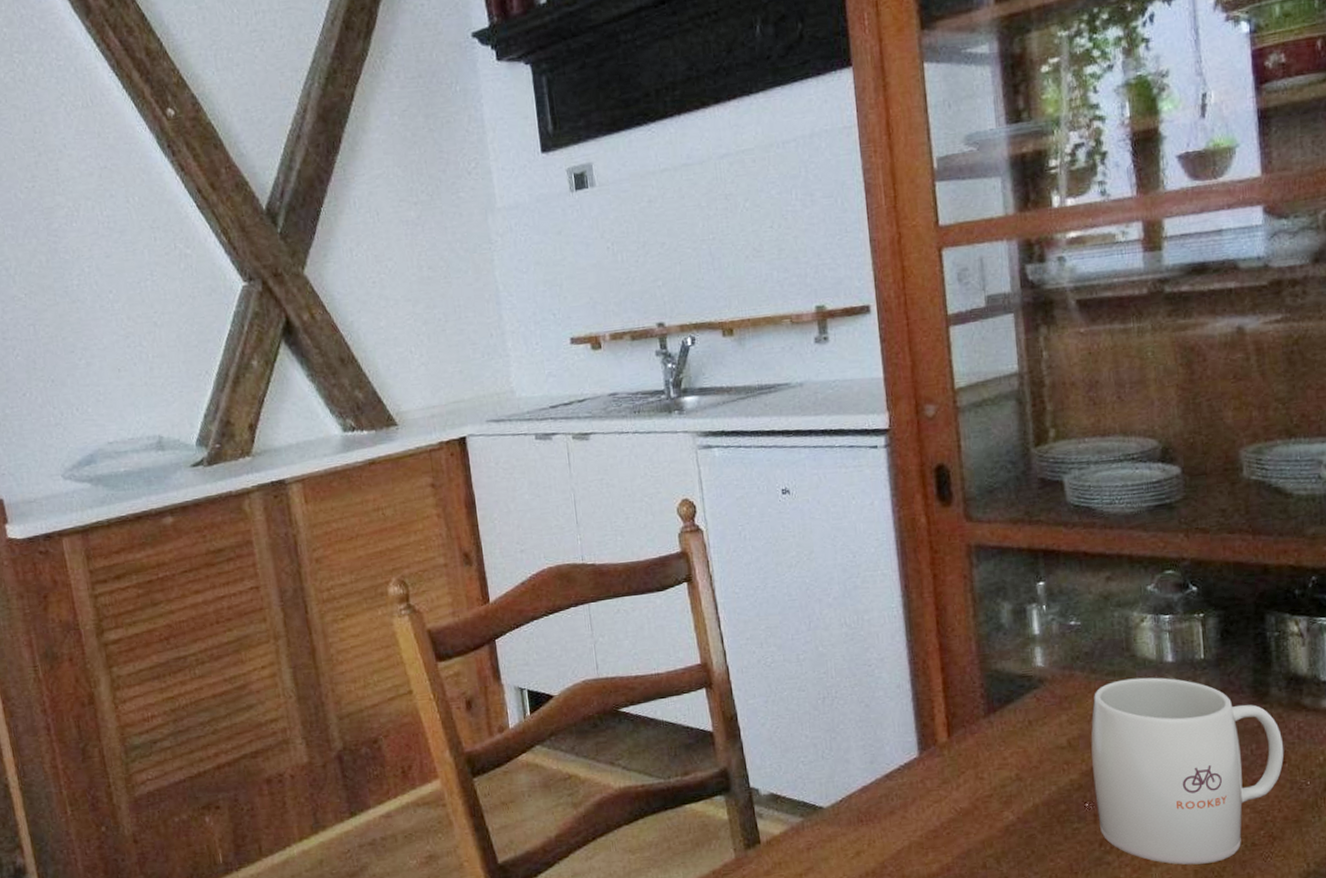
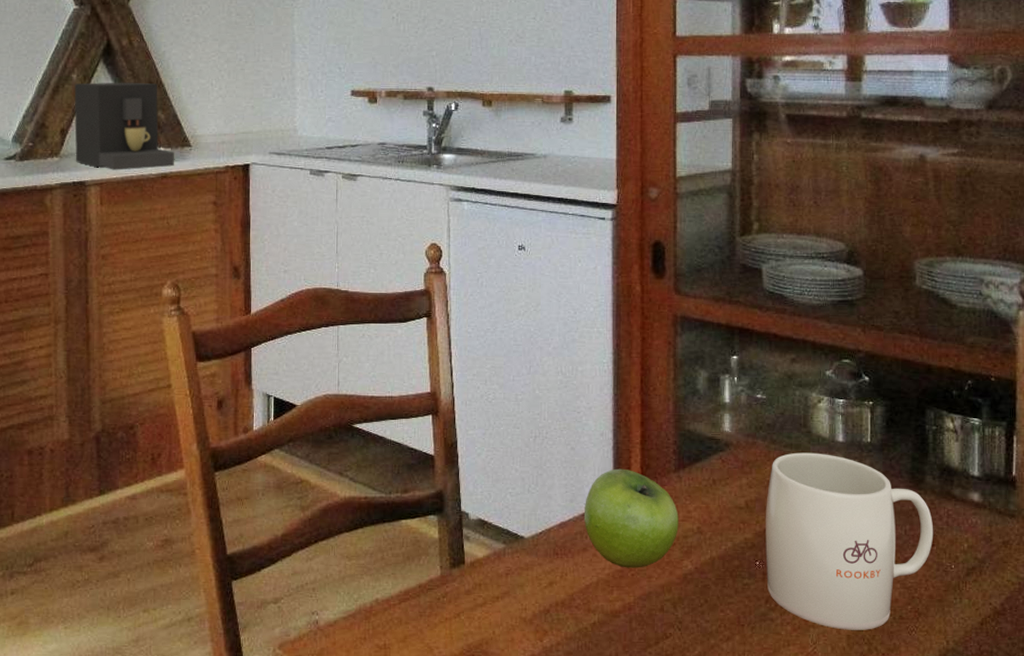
coffee maker: none [256,359,381,463] -> present [74,82,174,171]
fruit: none [886,720,995,827] -> present [583,468,679,568]

